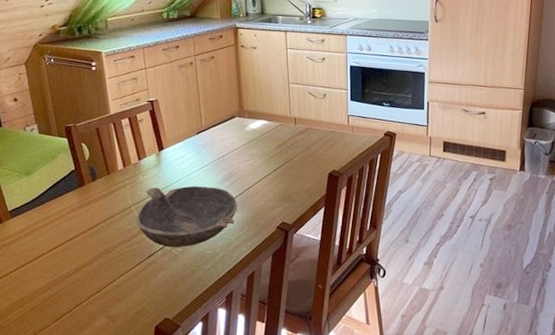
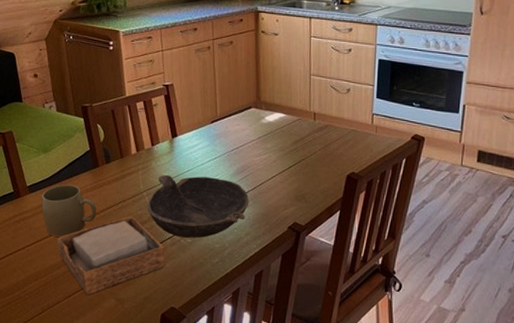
mug: none [25,206,84,260] -> present [41,185,97,237]
napkin holder: none [42,231,156,315] -> present [57,216,165,294]

